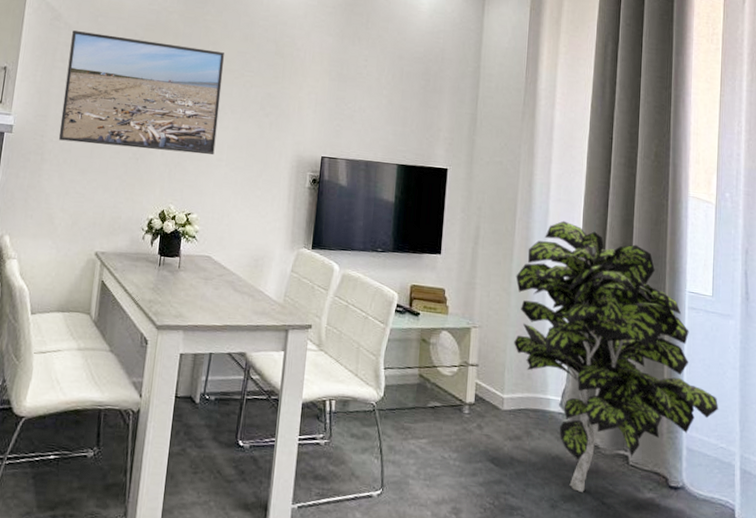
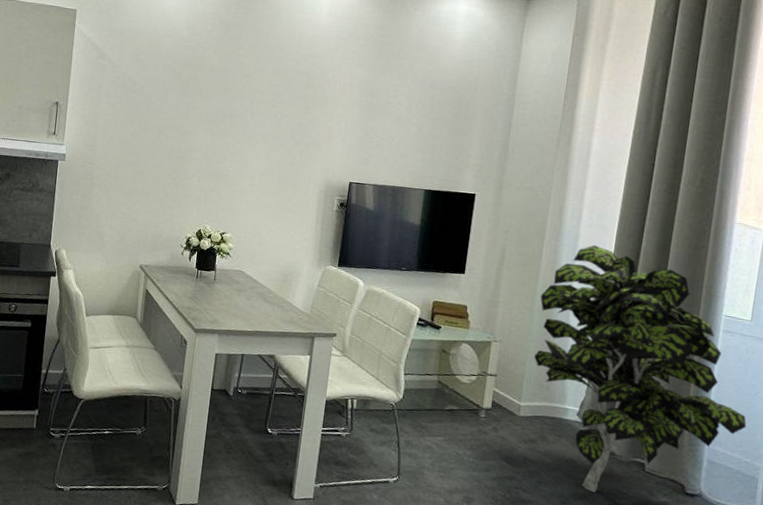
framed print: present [58,30,225,155] -> none [105,68,257,181]

